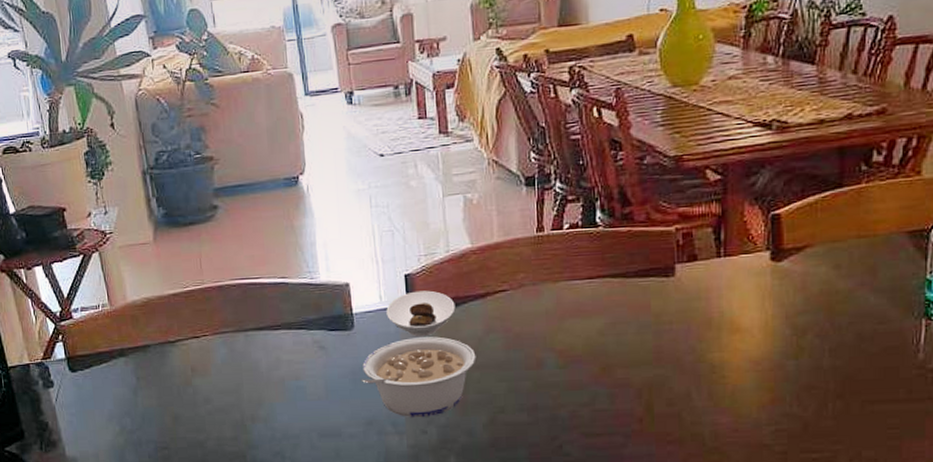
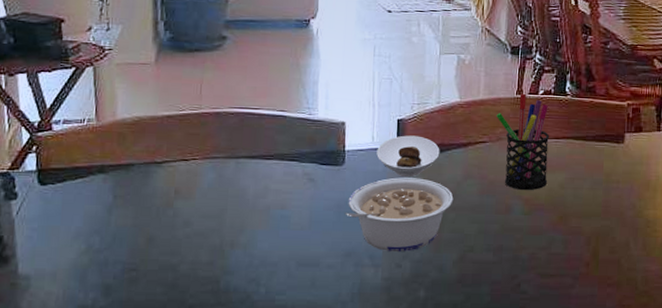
pen holder: none [516,230,584,342] -> present [496,93,550,191]

